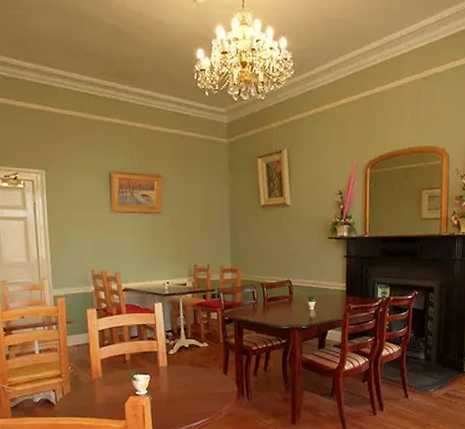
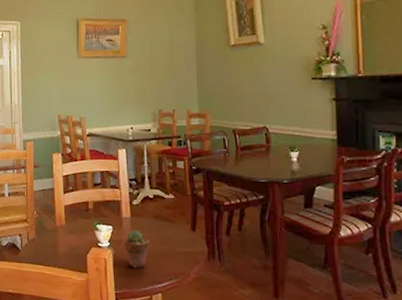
potted succulent: none [161,377,186,411] -> present [124,230,150,268]

